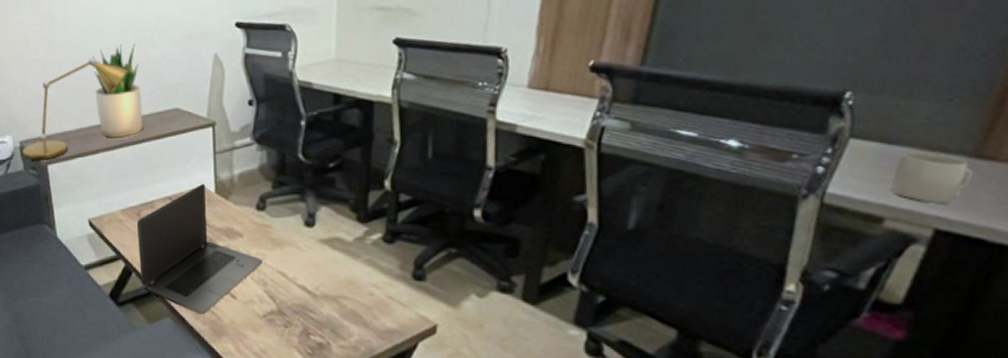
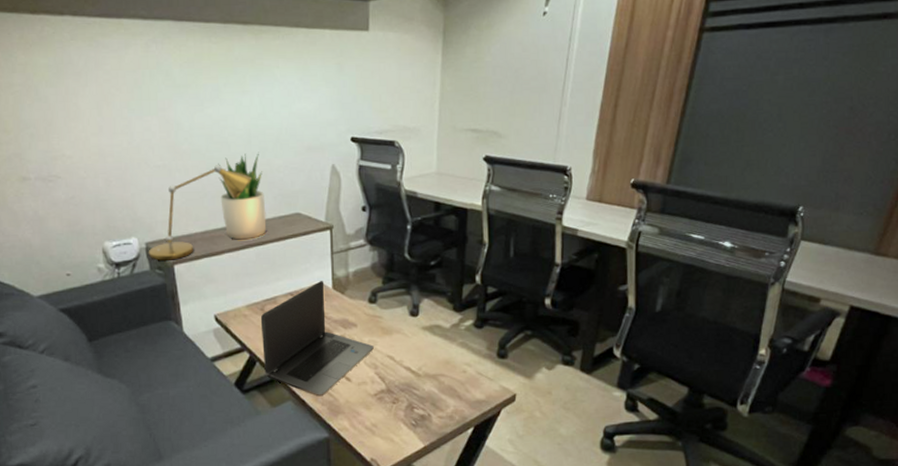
mug: present [890,150,973,203] -> none [825,249,873,287]

